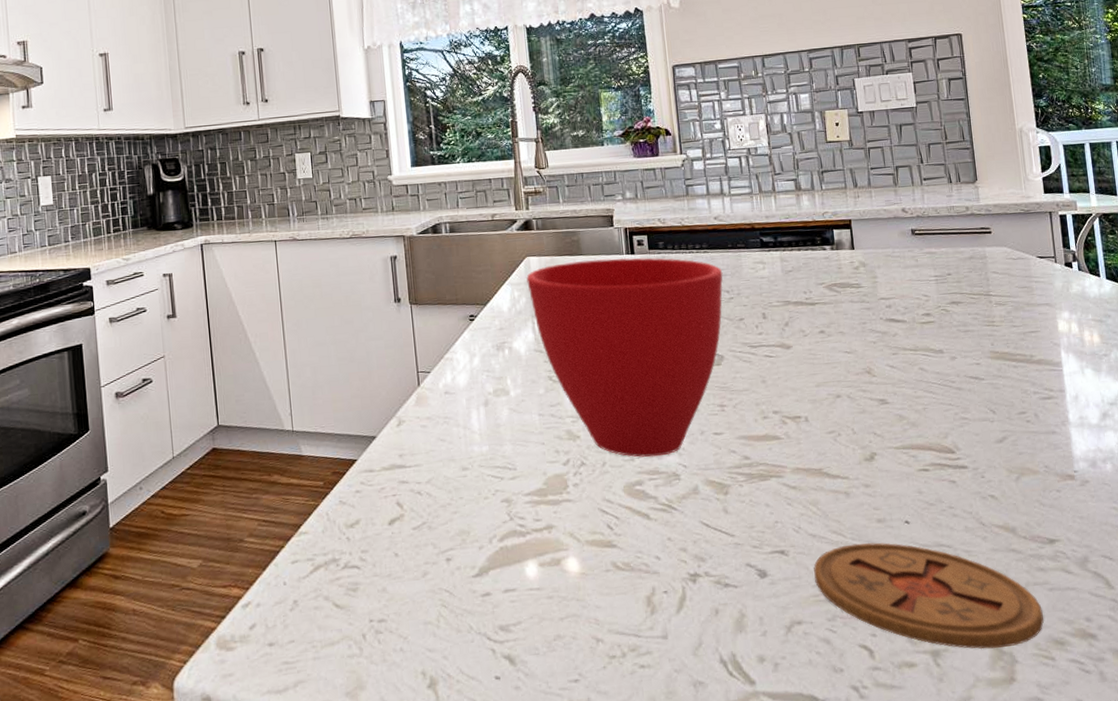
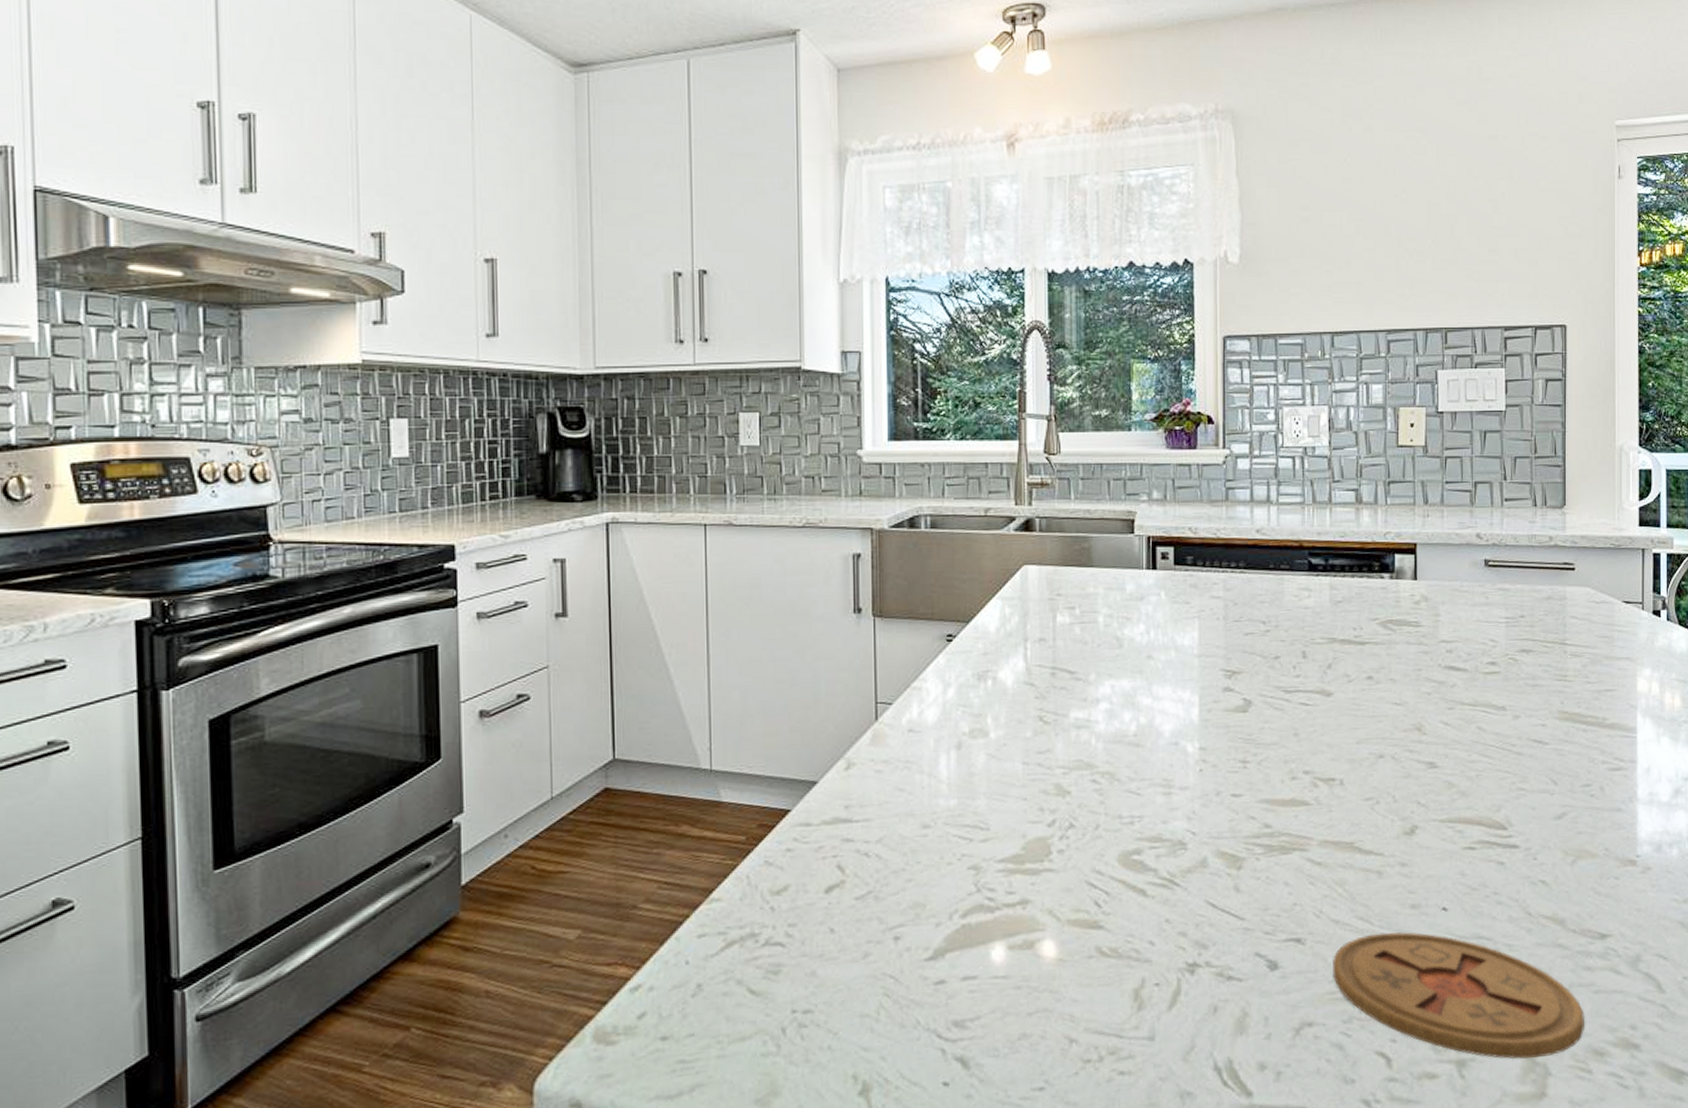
cup: present [526,257,723,457] -> none [1022,573,1260,821]

